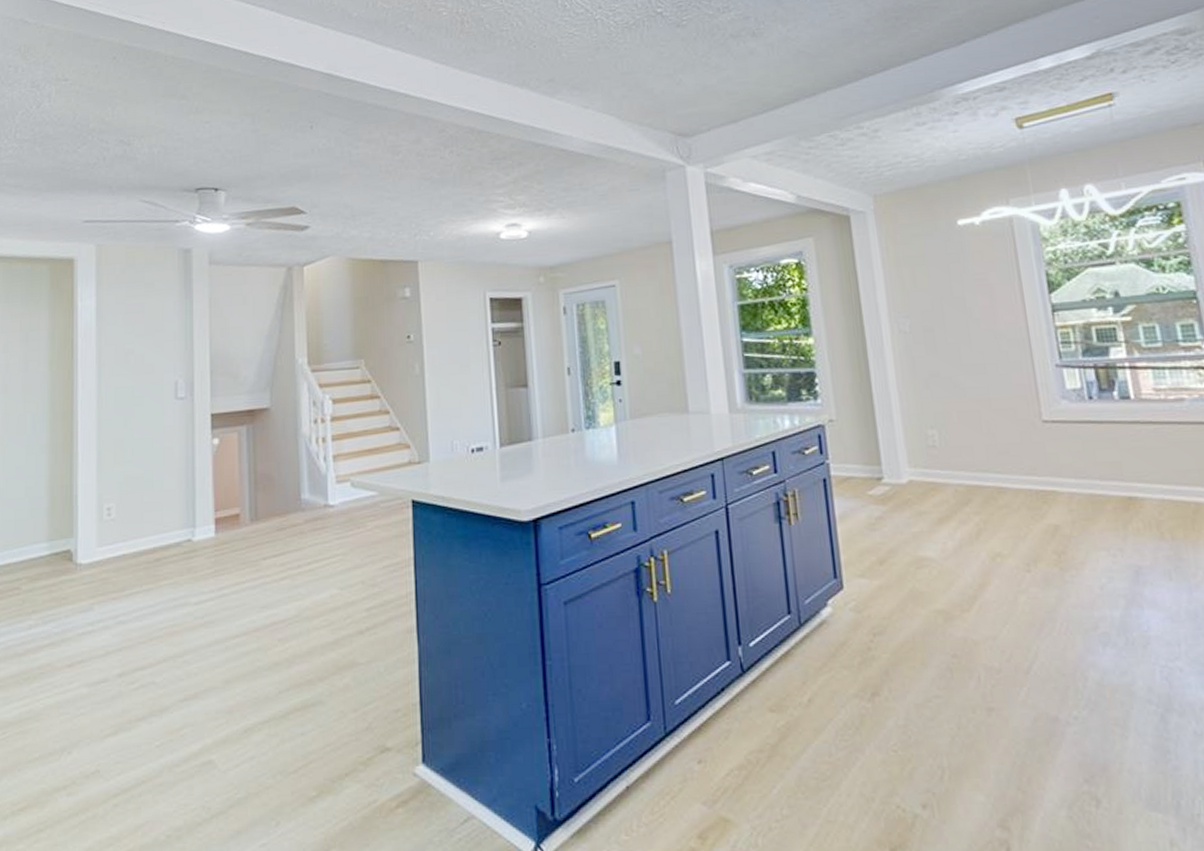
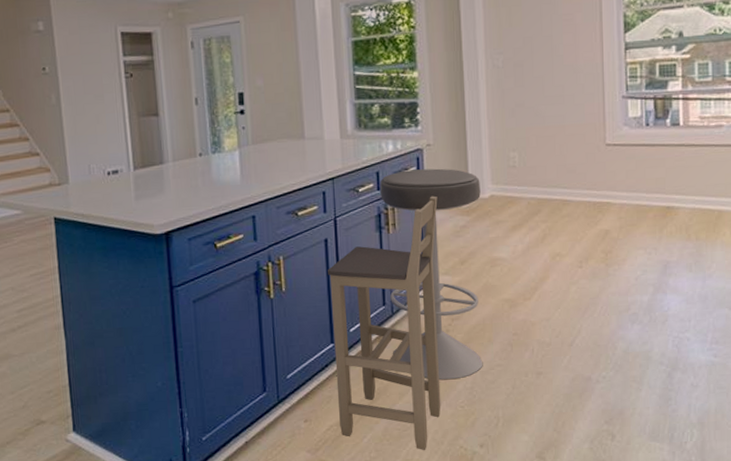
bar stool: none [719,480,869,809] -> present [327,196,441,450]
bar stool: none [777,448,918,713] -> present [380,168,483,379]

